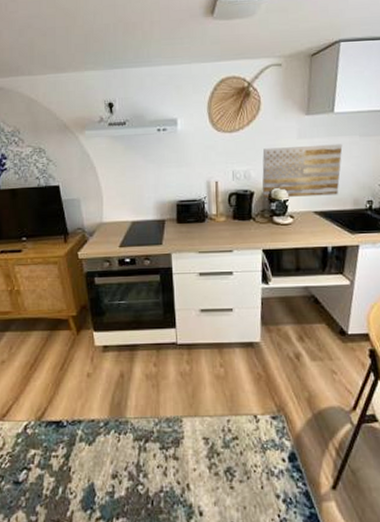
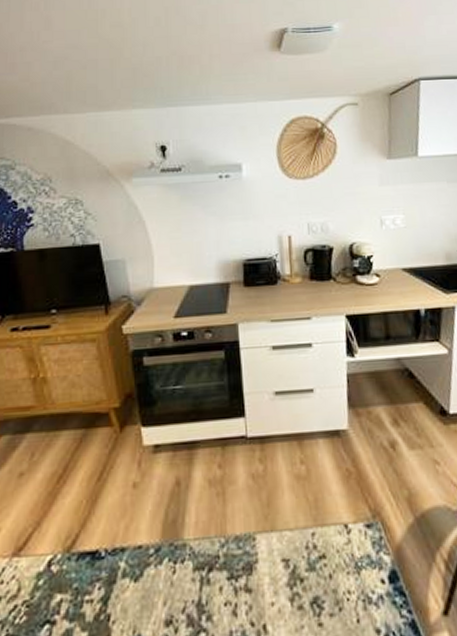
wall art: present [262,144,343,199] -> none [341,191,430,255]

